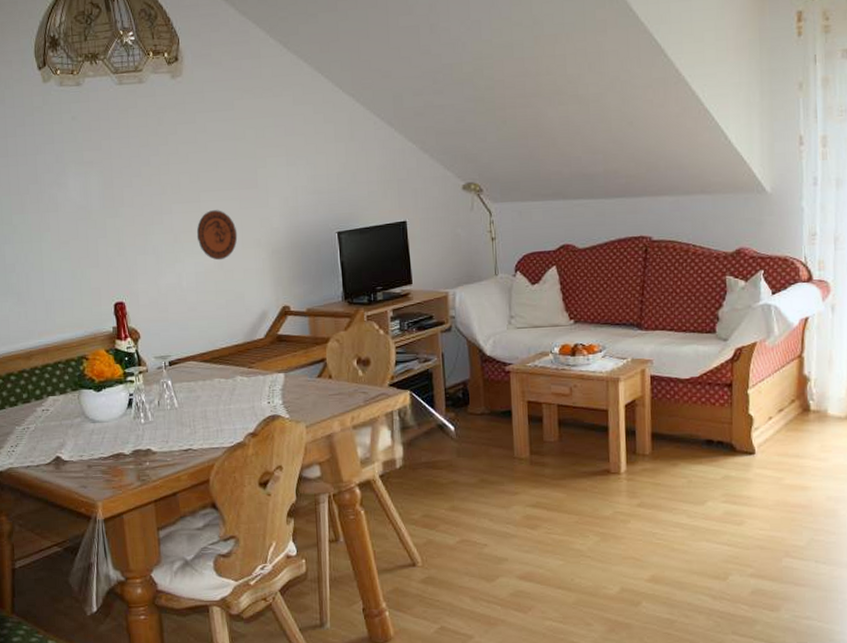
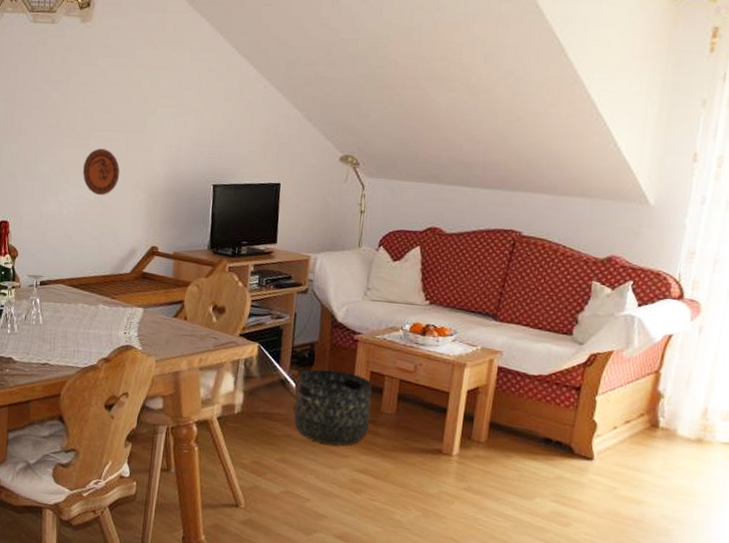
basket: none [456,406,534,484] -> present [294,369,373,446]

